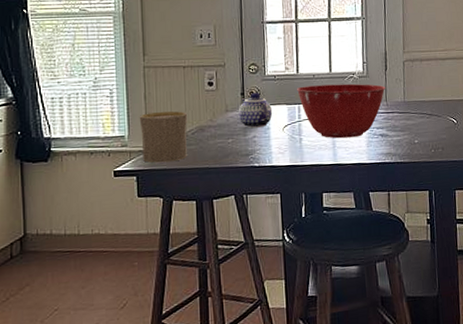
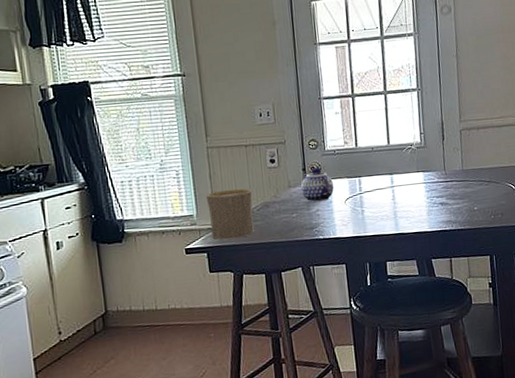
mixing bowl: present [297,83,386,139] -> none [357,154,444,209]

